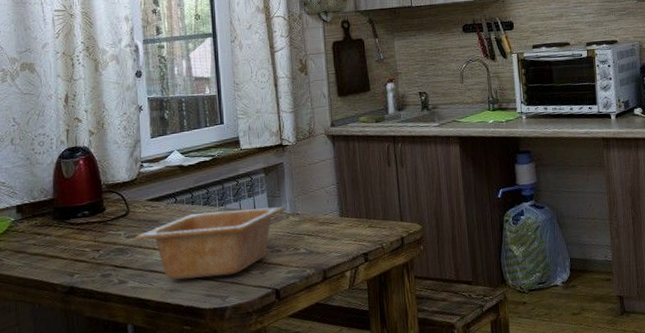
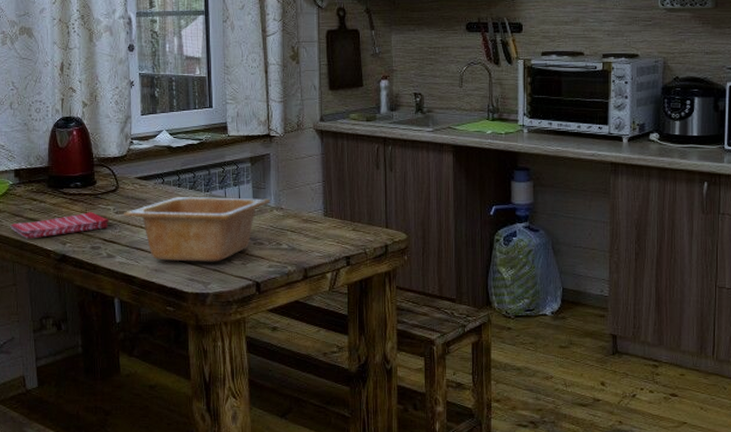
dish towel: none [12,239,121,275] -> present [10,212,110,239]

